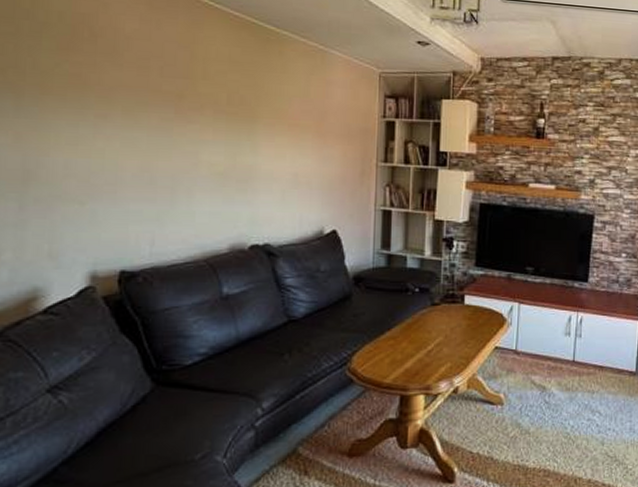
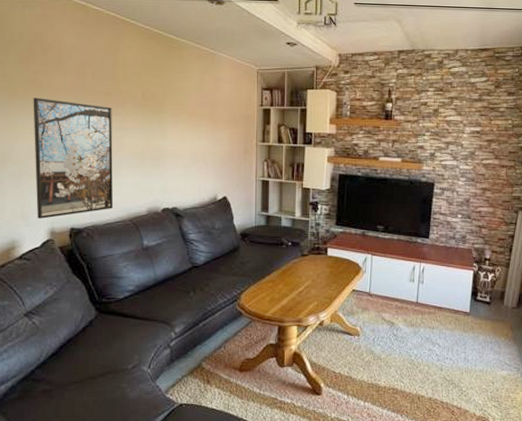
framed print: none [72,97,186,259] -> present [33,97,113,219]

